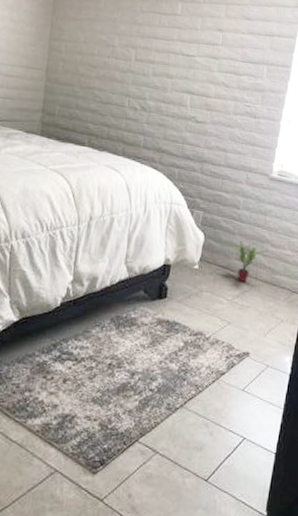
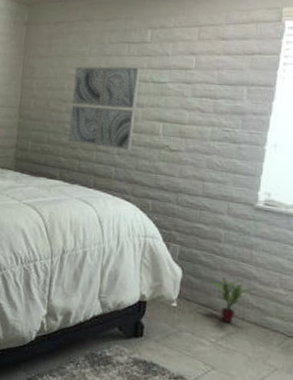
wall art: none [98,32,171,120] -> present [68,66,141,151]

